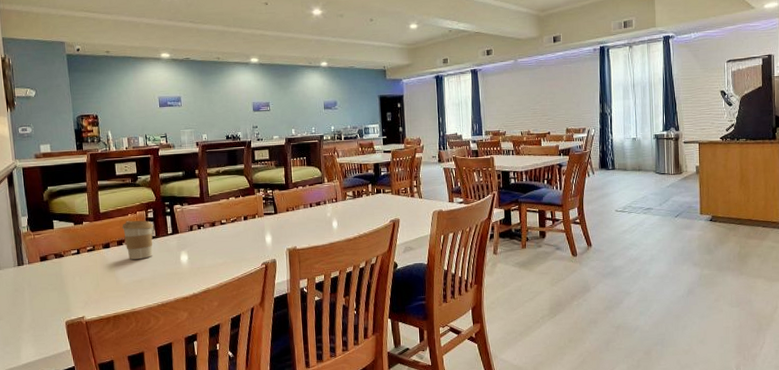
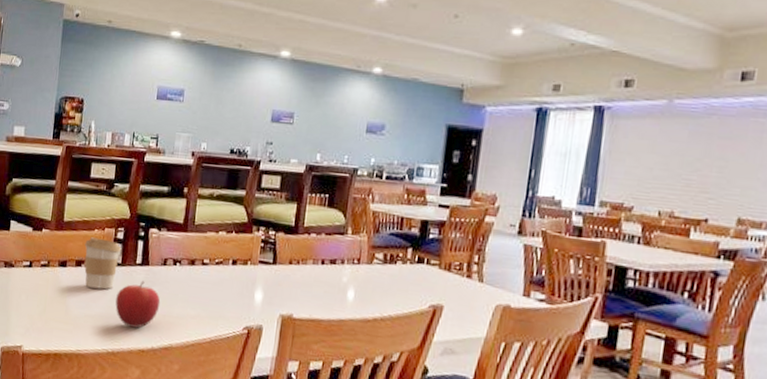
fruit: none [157,245,194,283] -> present [115,280,161,328]

